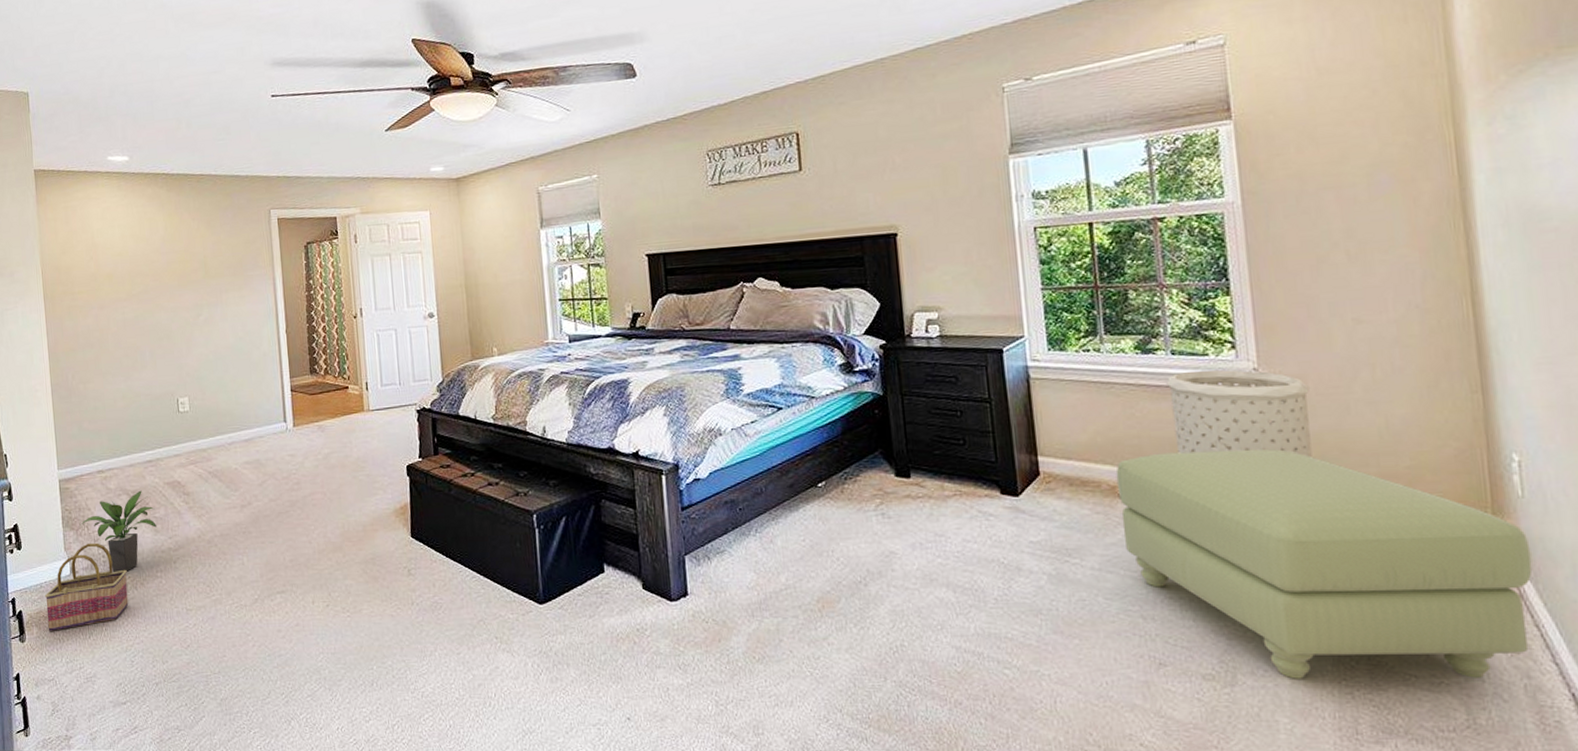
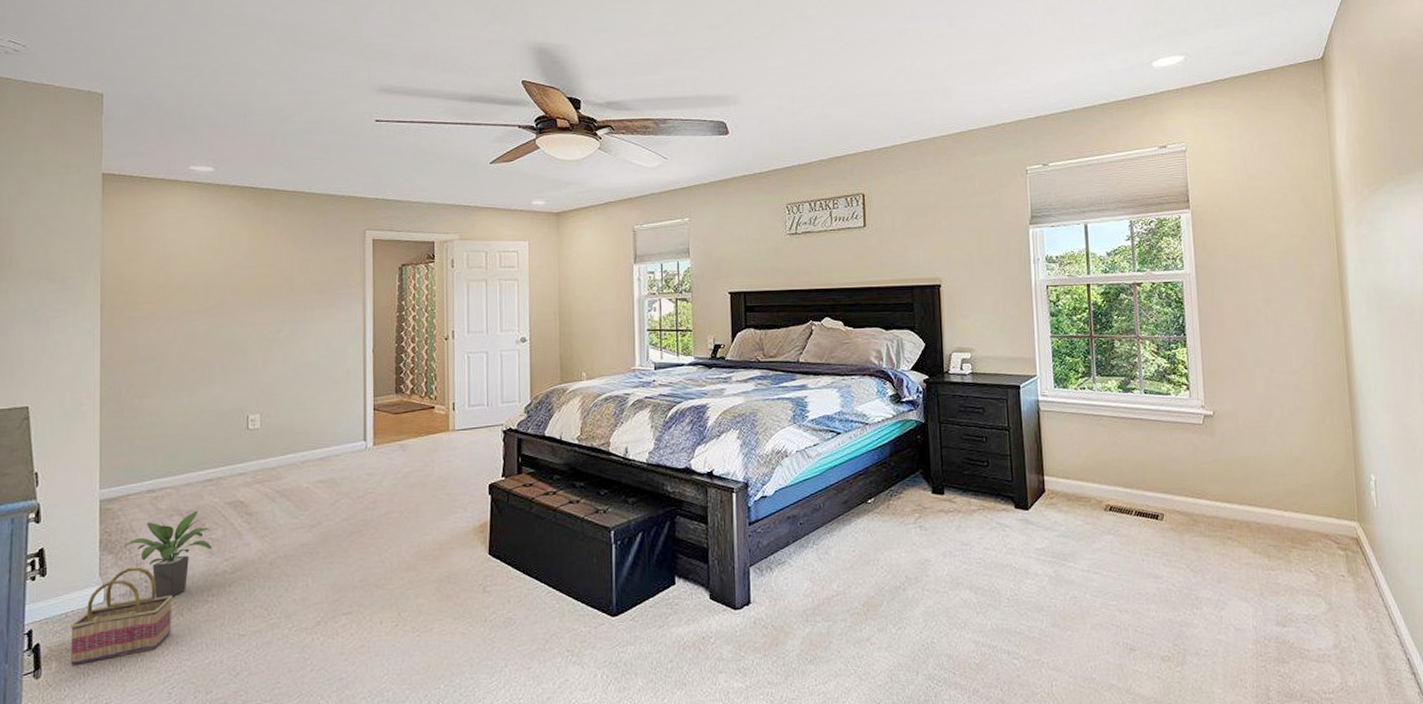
ottoman: present [1115,449,1533,679] -> none [1102,470,1383,657]
laundry basket: present [1166,369,1312,457] -> none [1140,406,1241,477]

